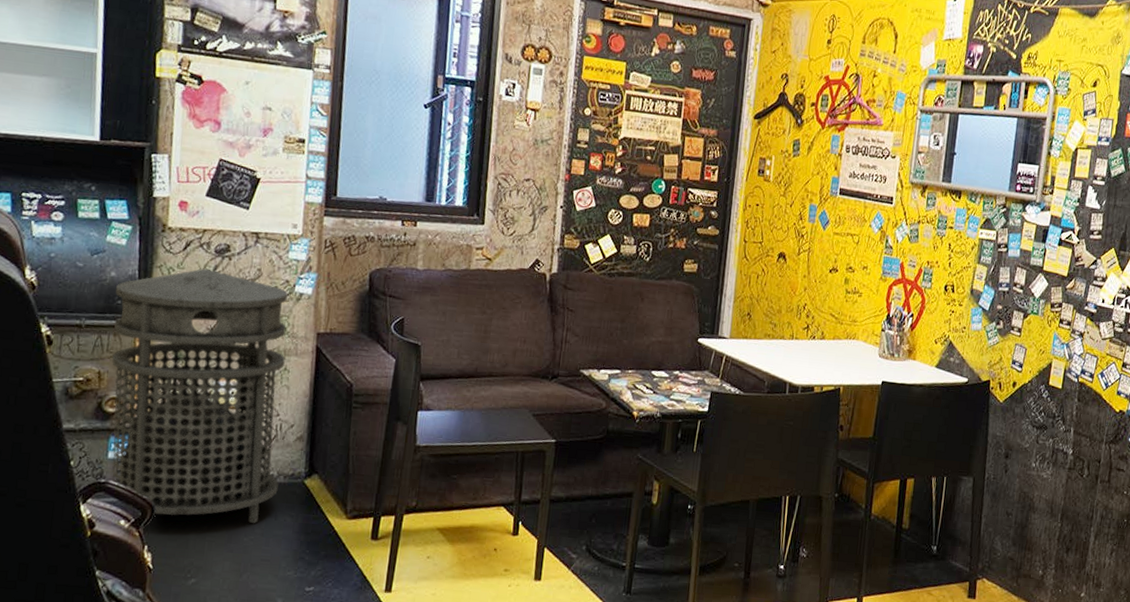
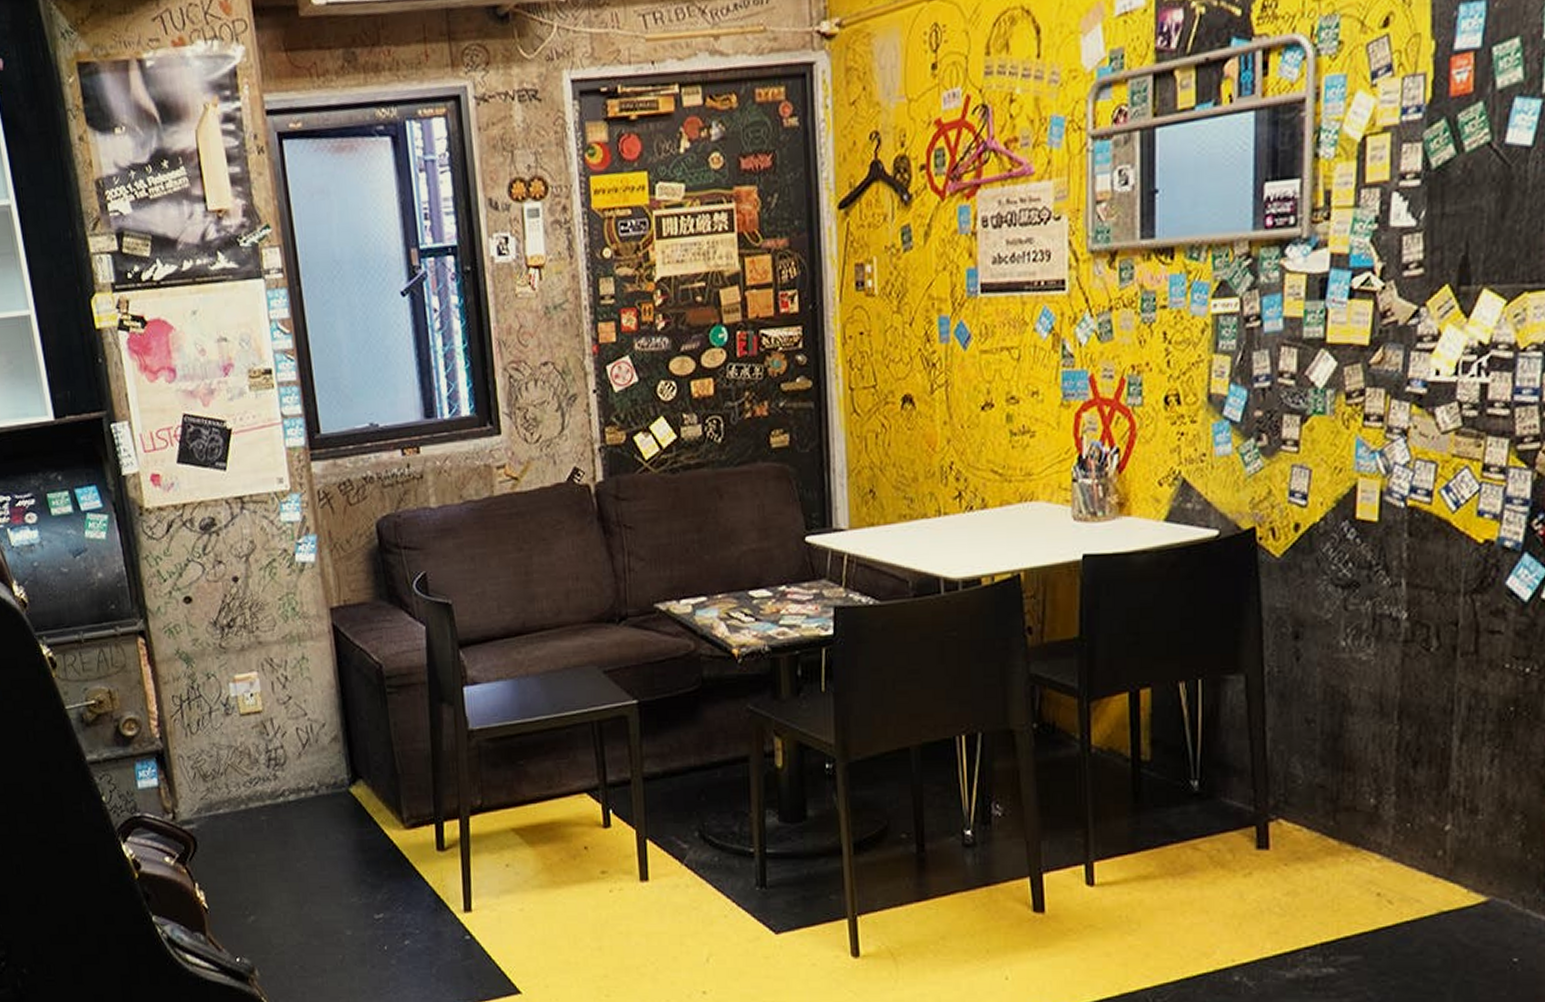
trash can: present [111,268,288,524] -> none [106,550,323,847]

